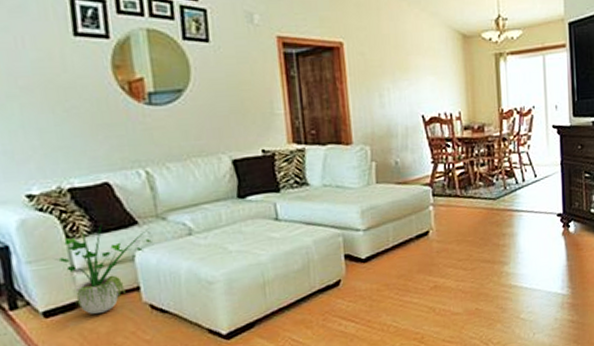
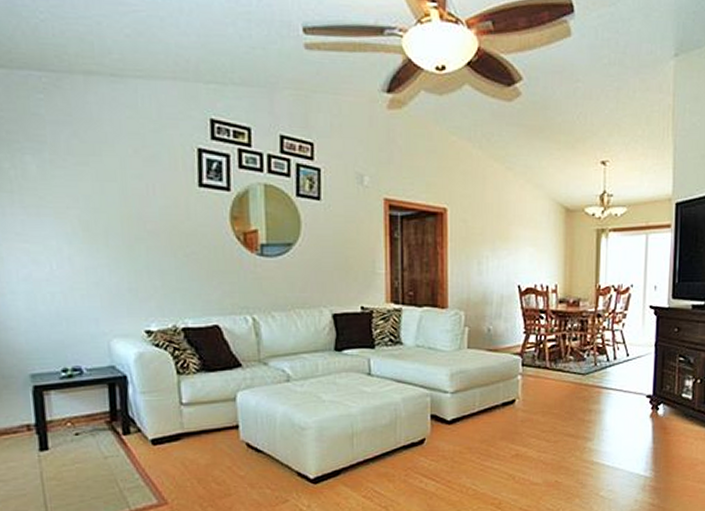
potted plant: present [54,222,152,314] -> none [165,360,253,446]

